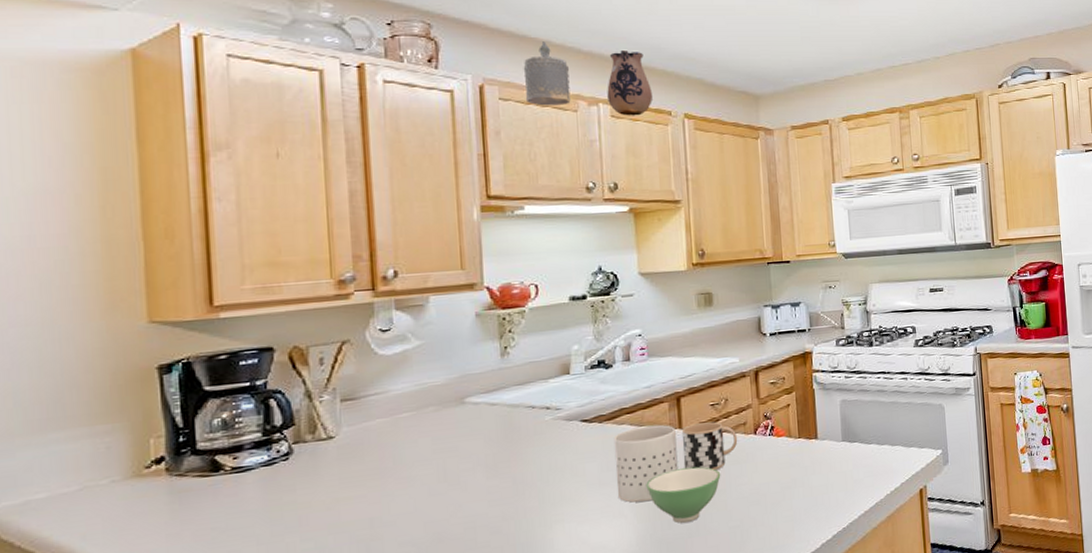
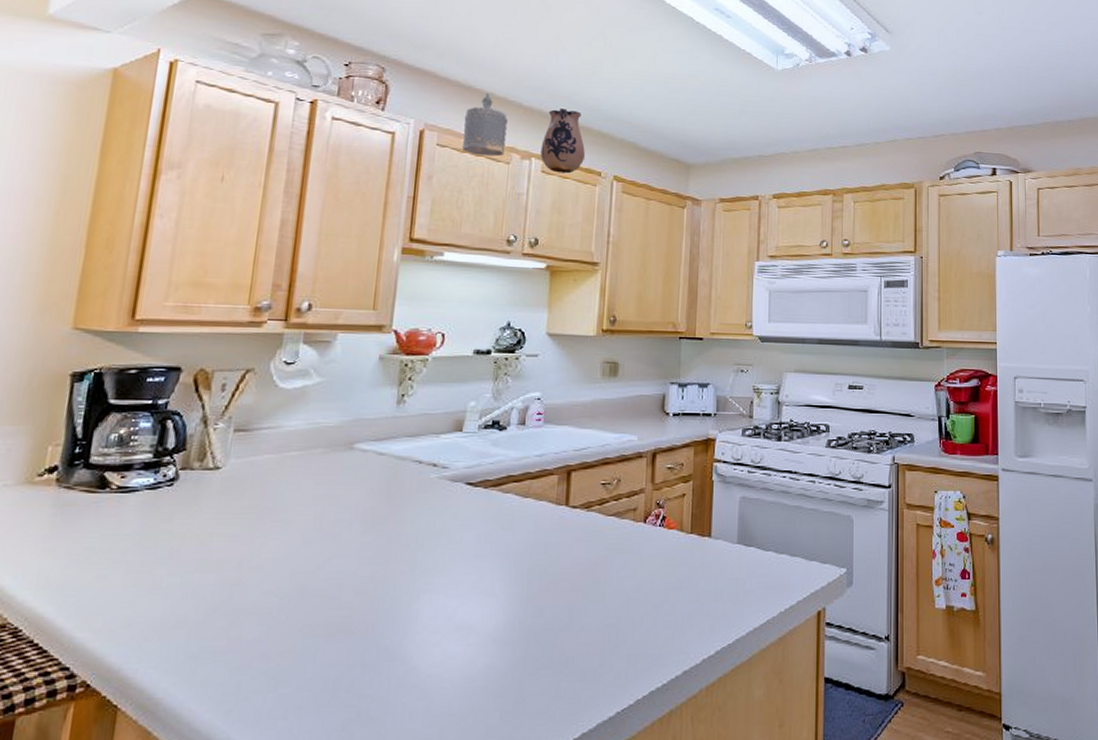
mug: present [613,424,678,503] -> none [492,498,562,583]
bowl: present [646,466,721,523] -> none [522,550,603,612]
cup: present [681,421,738,471] -> none [565,503,626,558]

